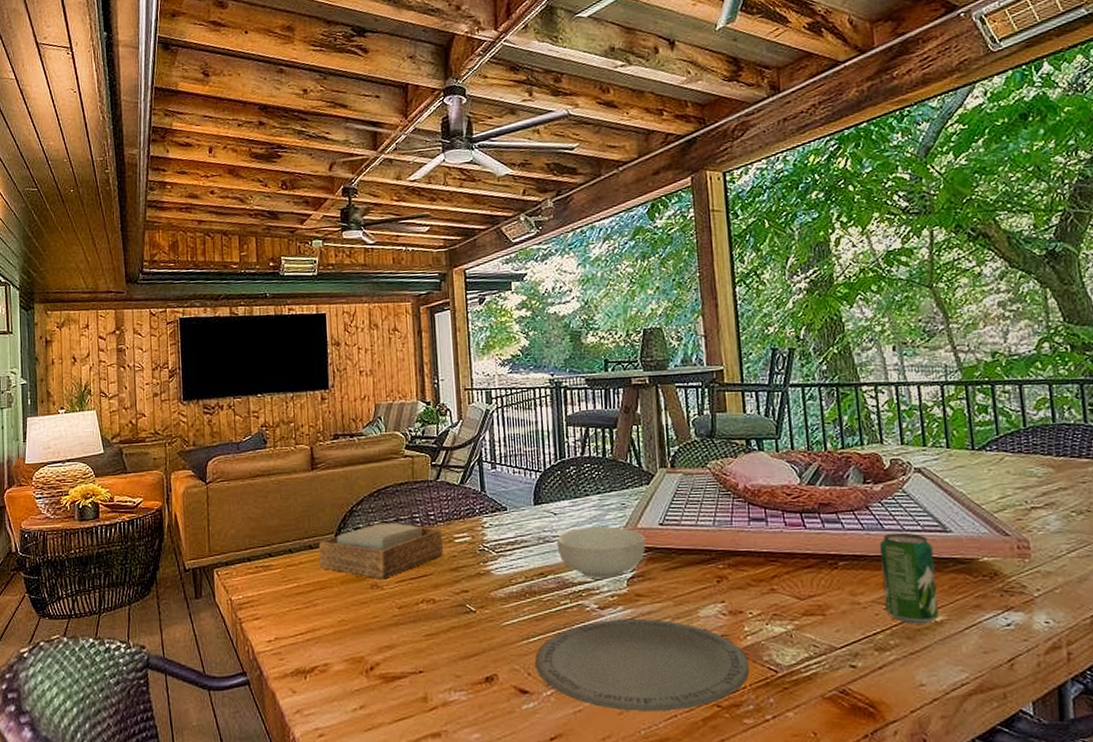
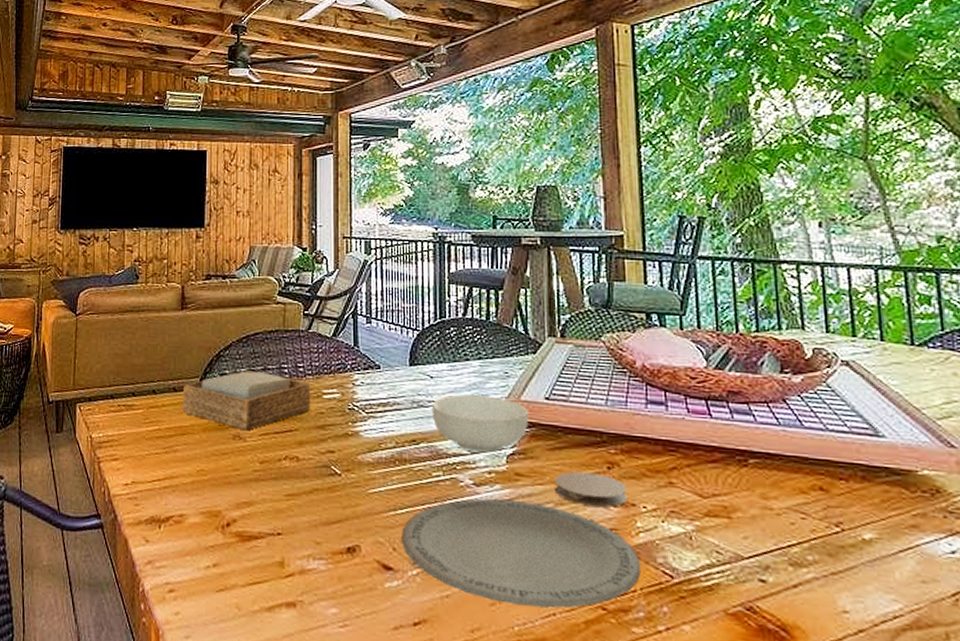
coaster: none [671,588,735,618] -> present [555,472,627,508]
beverage can: present [880,532,940,624] -> none [798,431,868,541]

